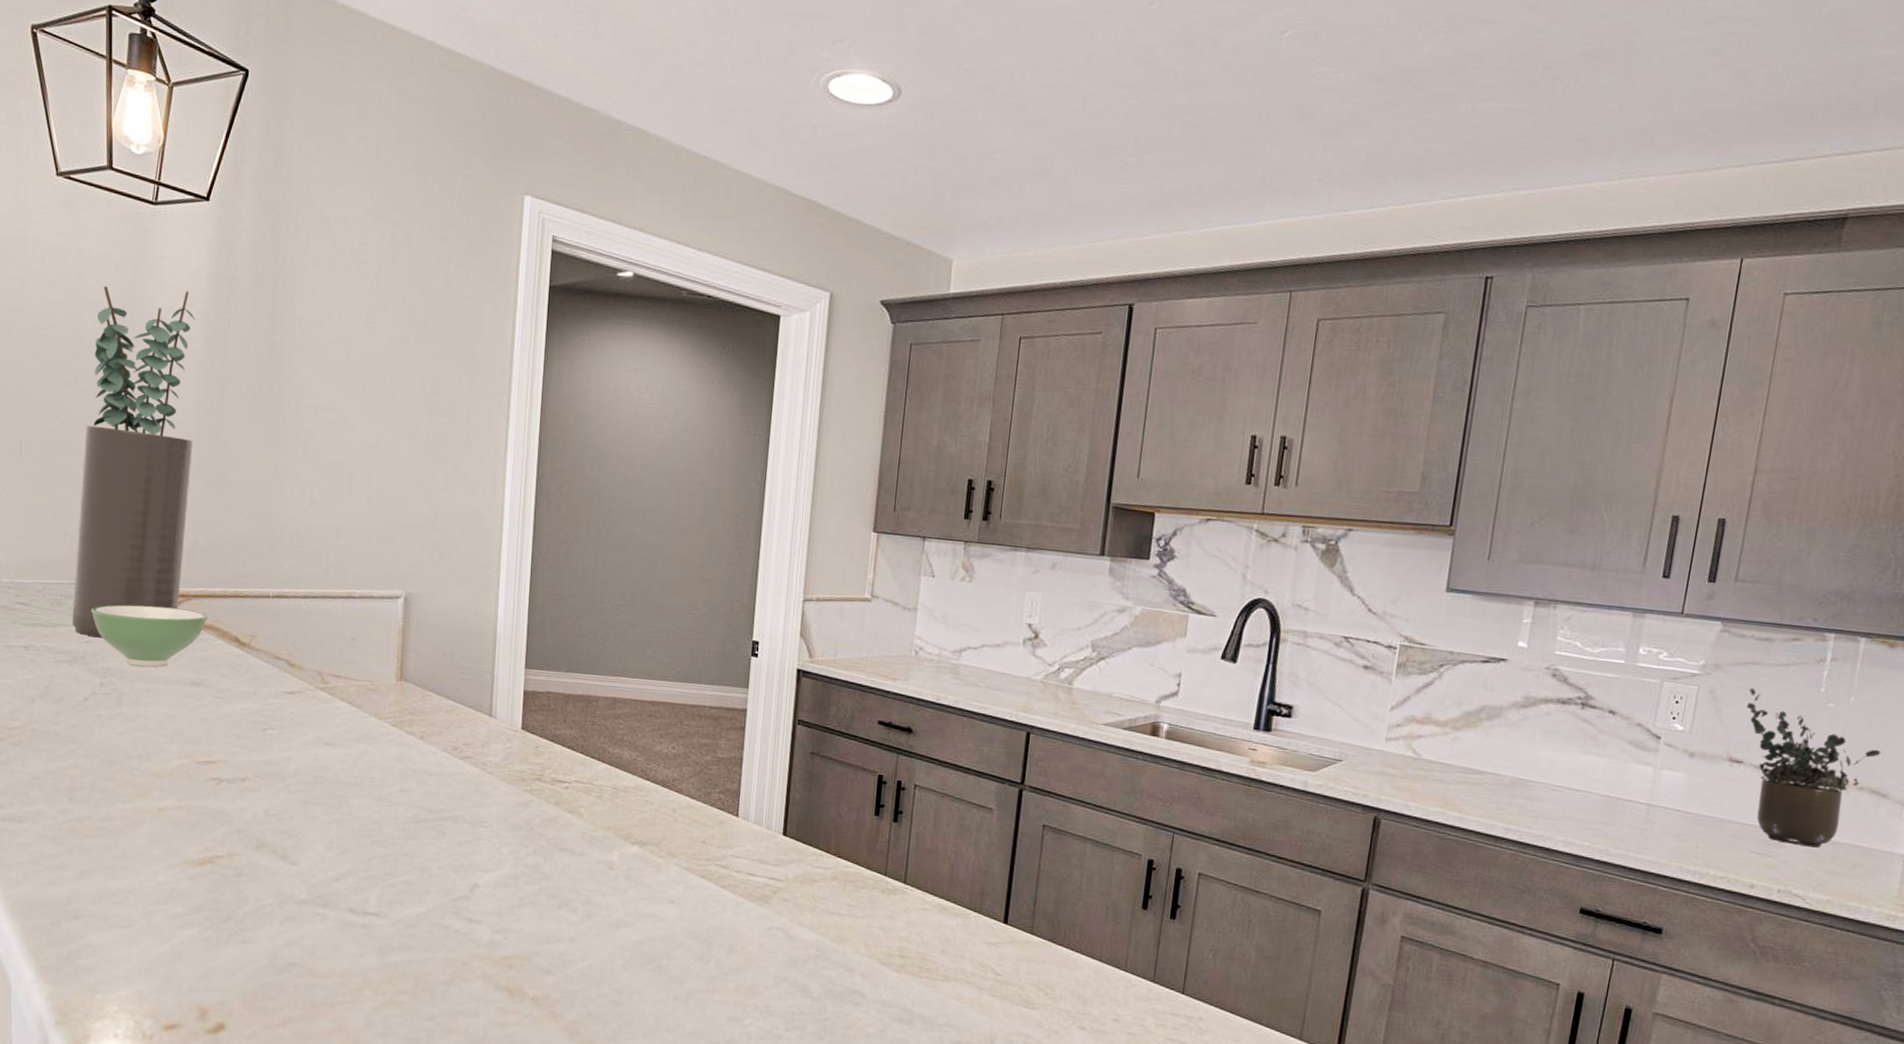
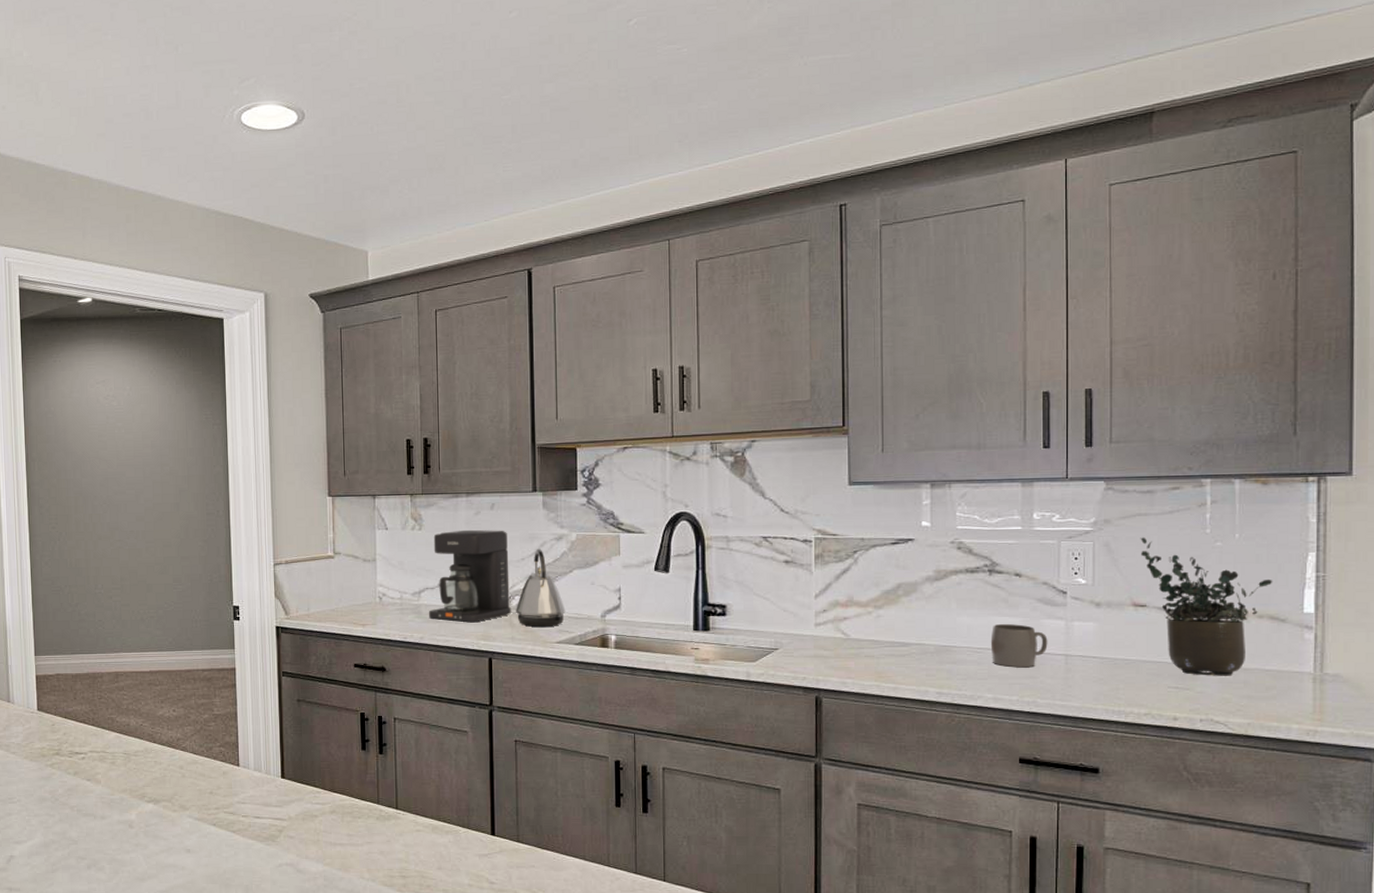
coffee maker: none [966,587,1066,692] -> present [428,530,511,623]
kettle: none [1063,619,1118,707] -> present [516,549,566,628]
mug: none [1569,762,1632,814] -> present [990,624,1048,668]

